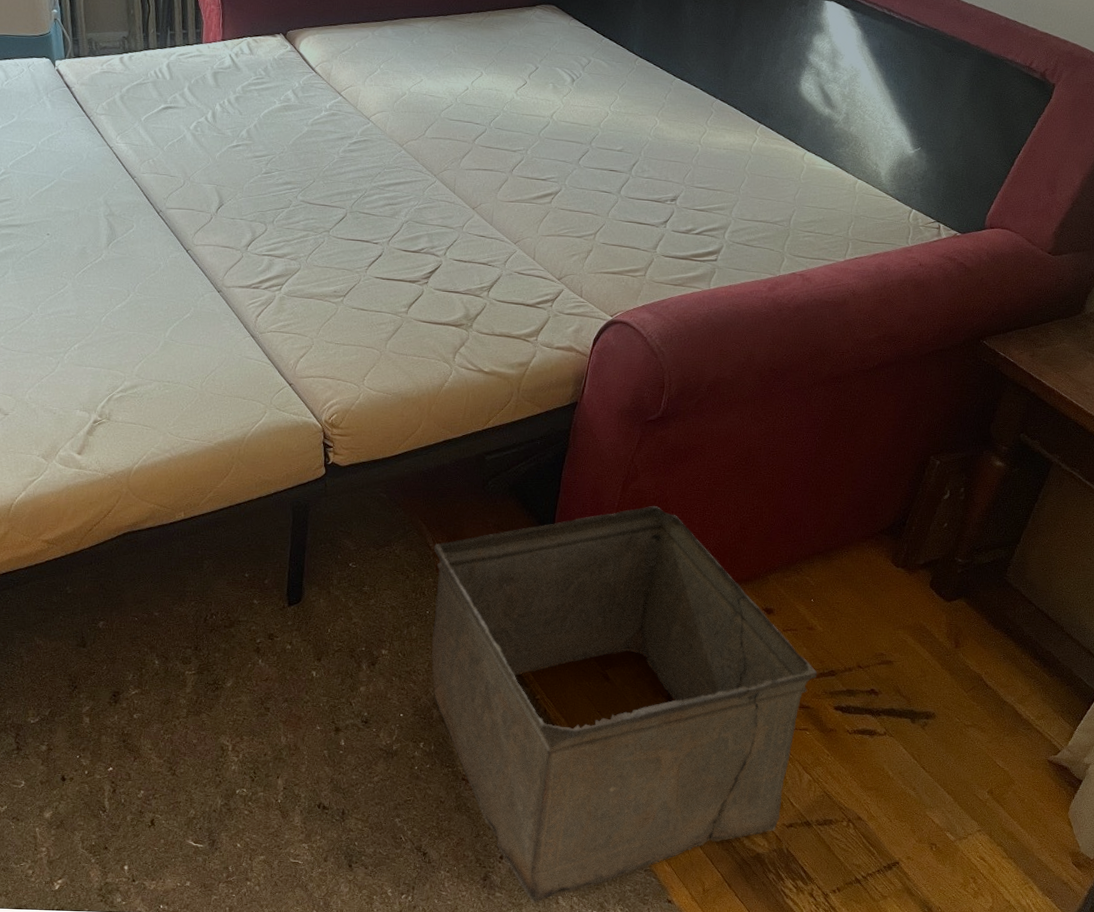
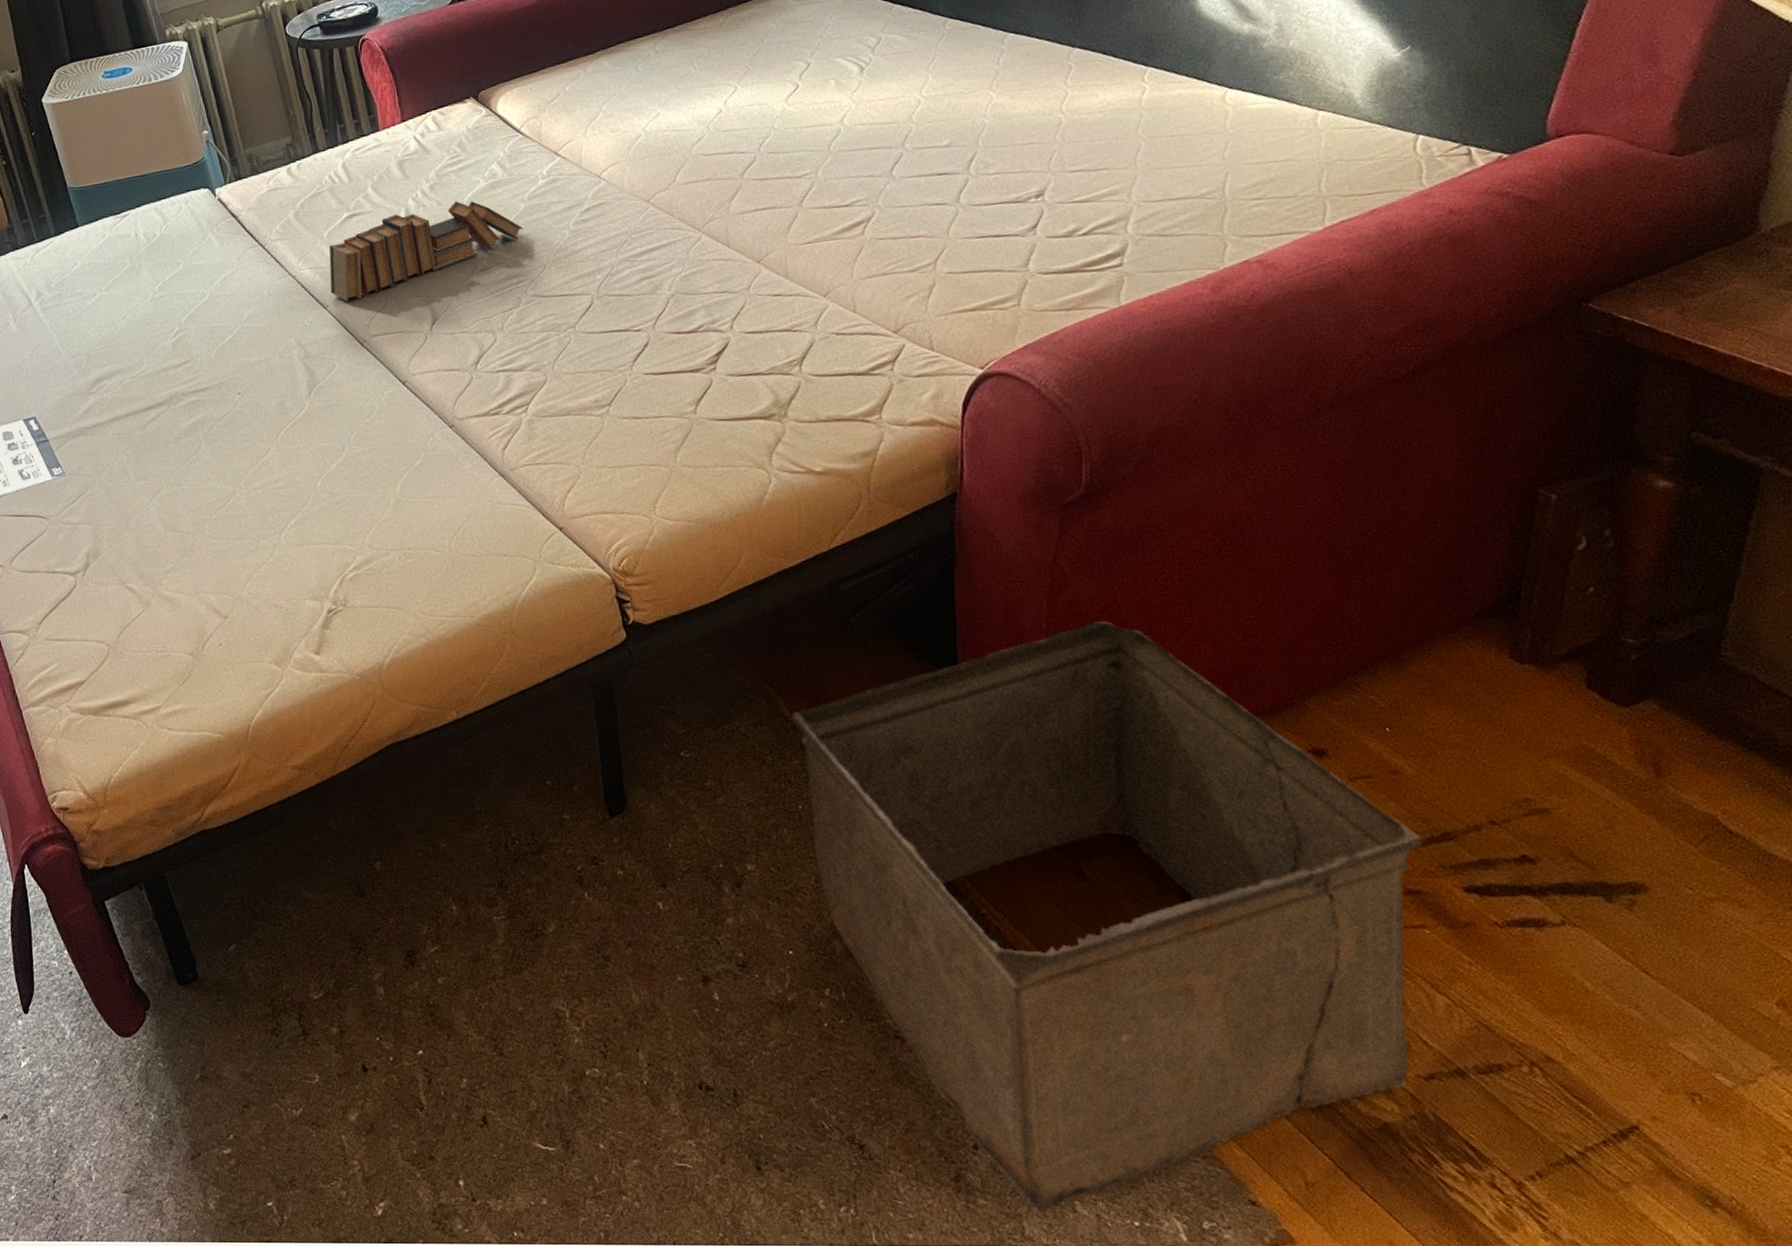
book: none [139,114,303,176] -> present [329,201,523,301]

